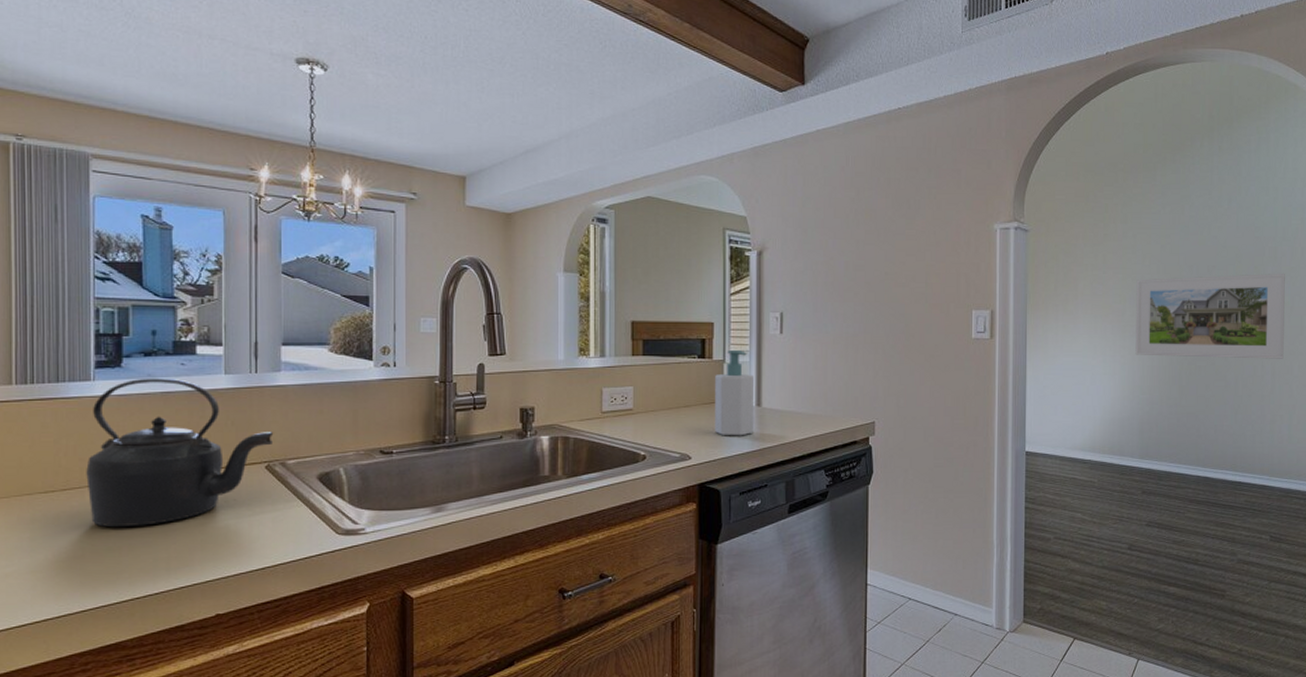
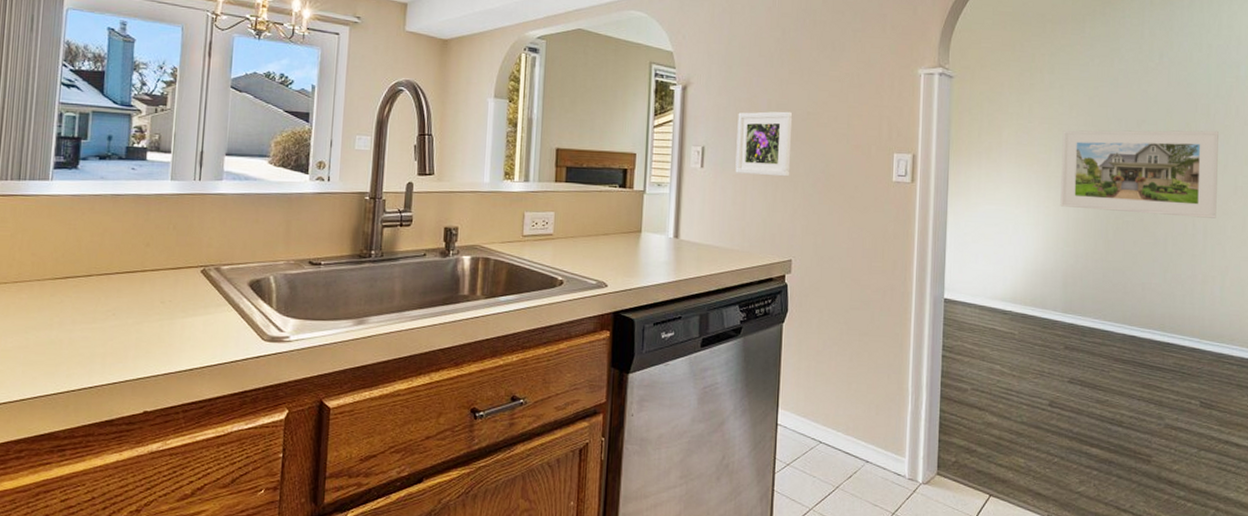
kettle: present [86,378,274,528] -> none [36,180,211,322]
soap bottle: present [715,350,755,436] -> none [632,181,674,267]
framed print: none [815,273,871,339] -> present [735,111,793,177]

